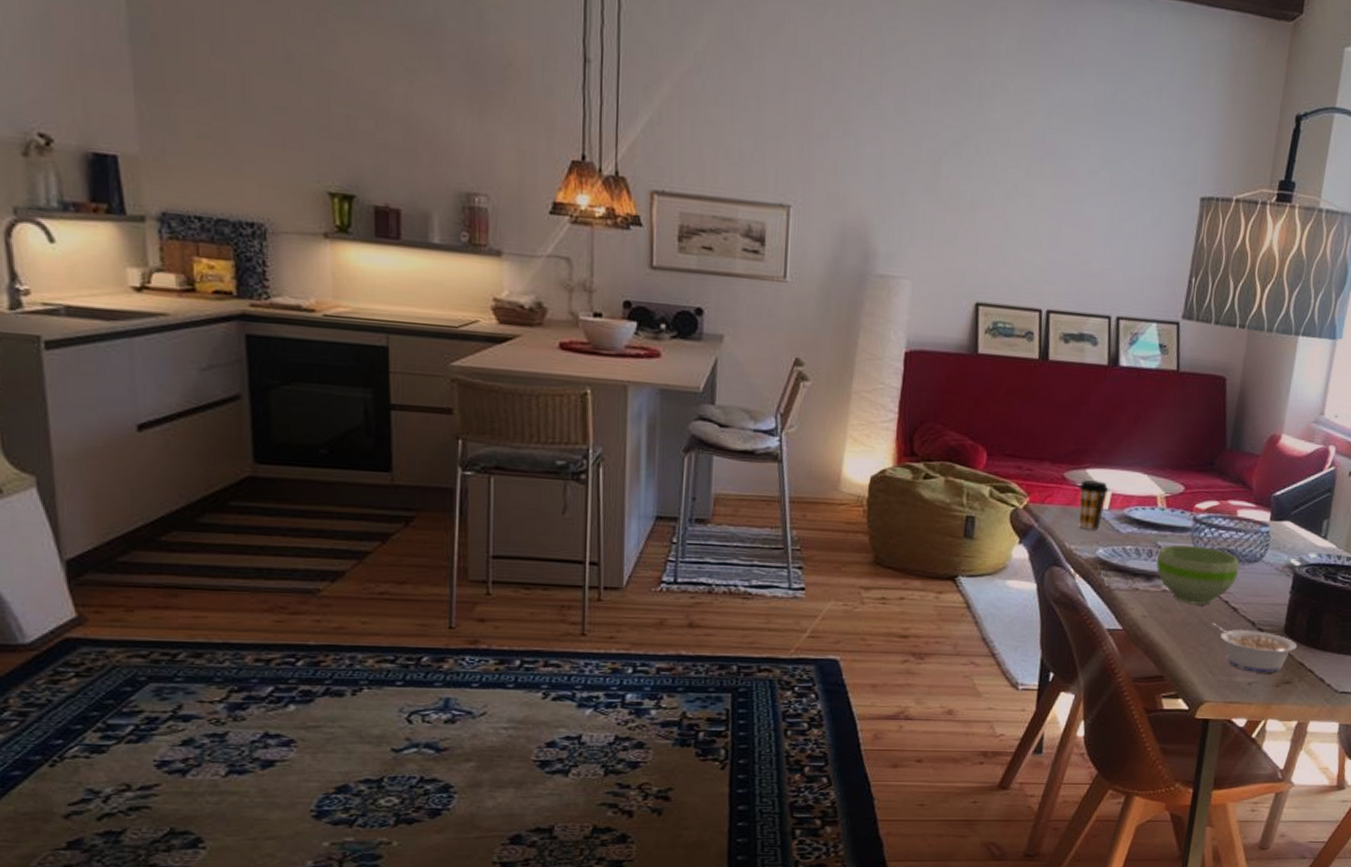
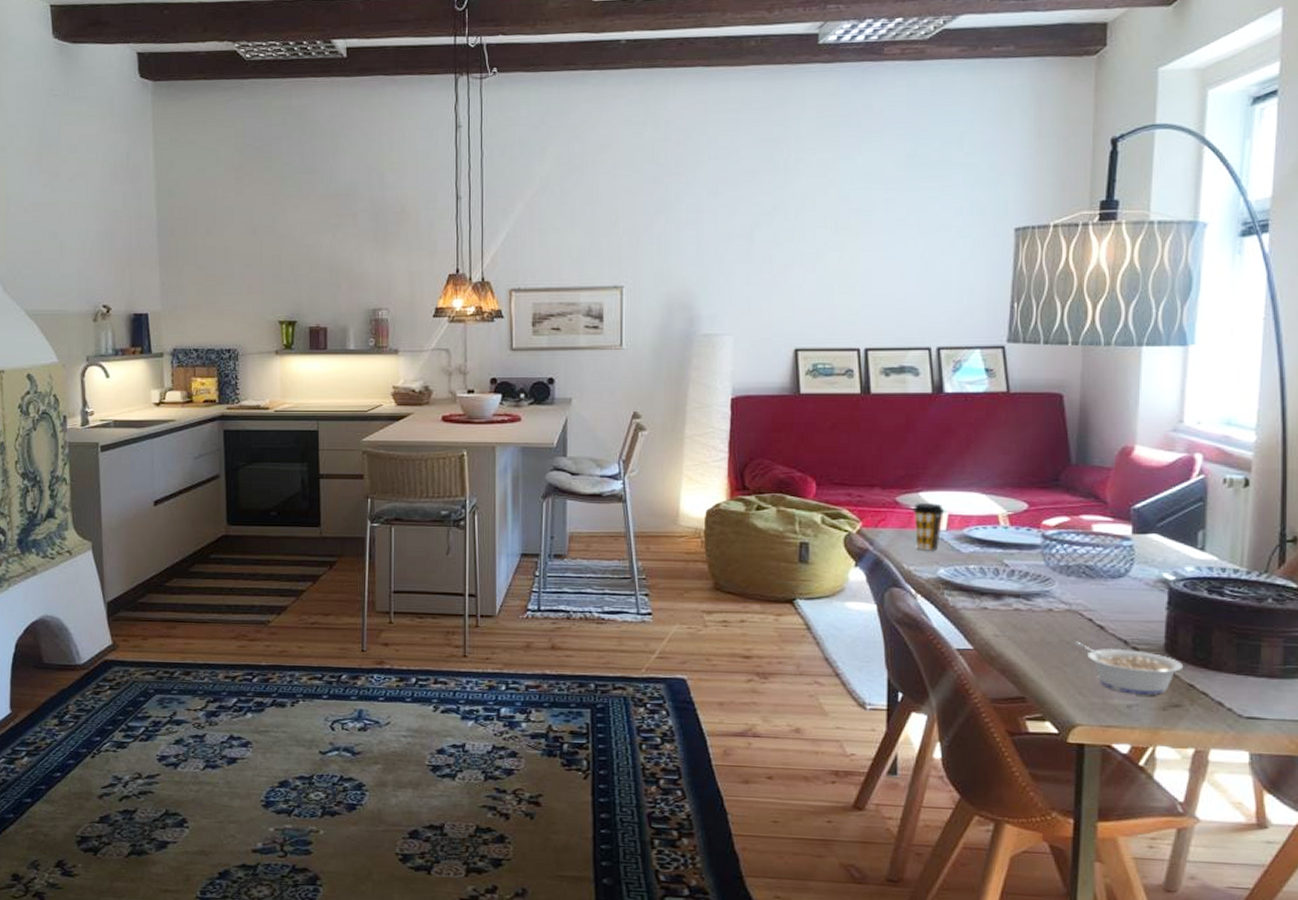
bowl: present [1156,544,1240,605] -> none [1005,562,1101,623]

